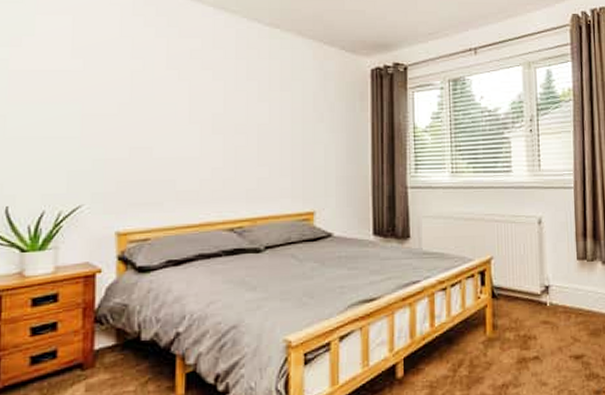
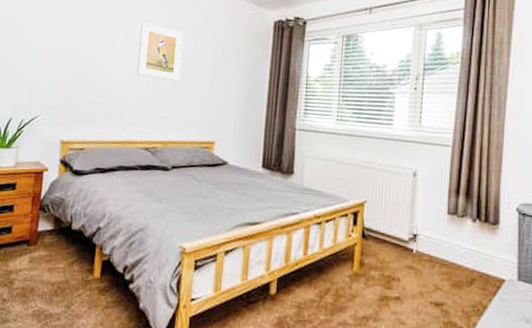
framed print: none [210,80,266,146] -> present [137,22,184,82]

